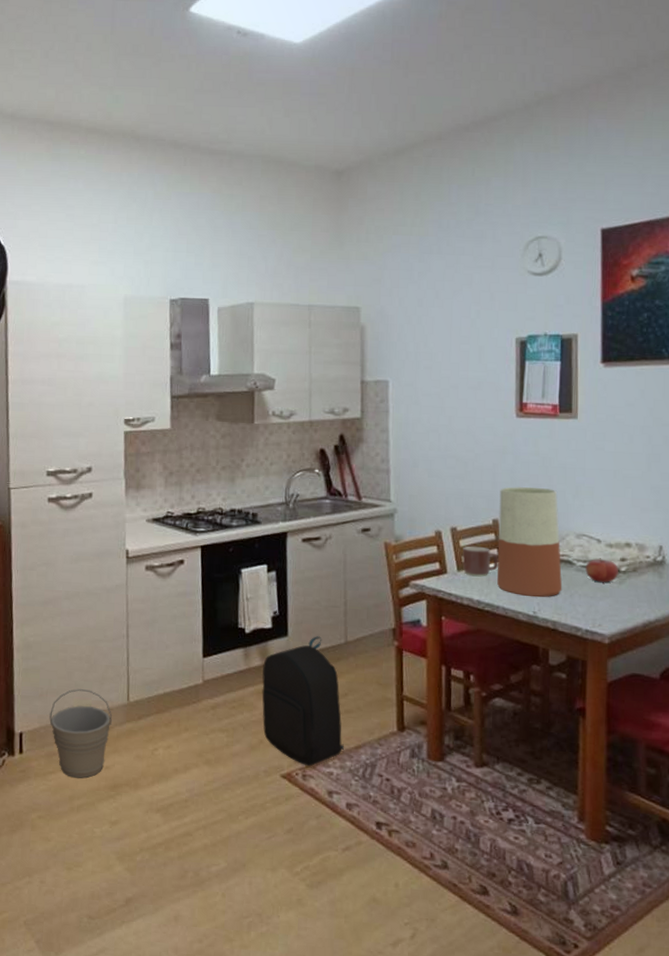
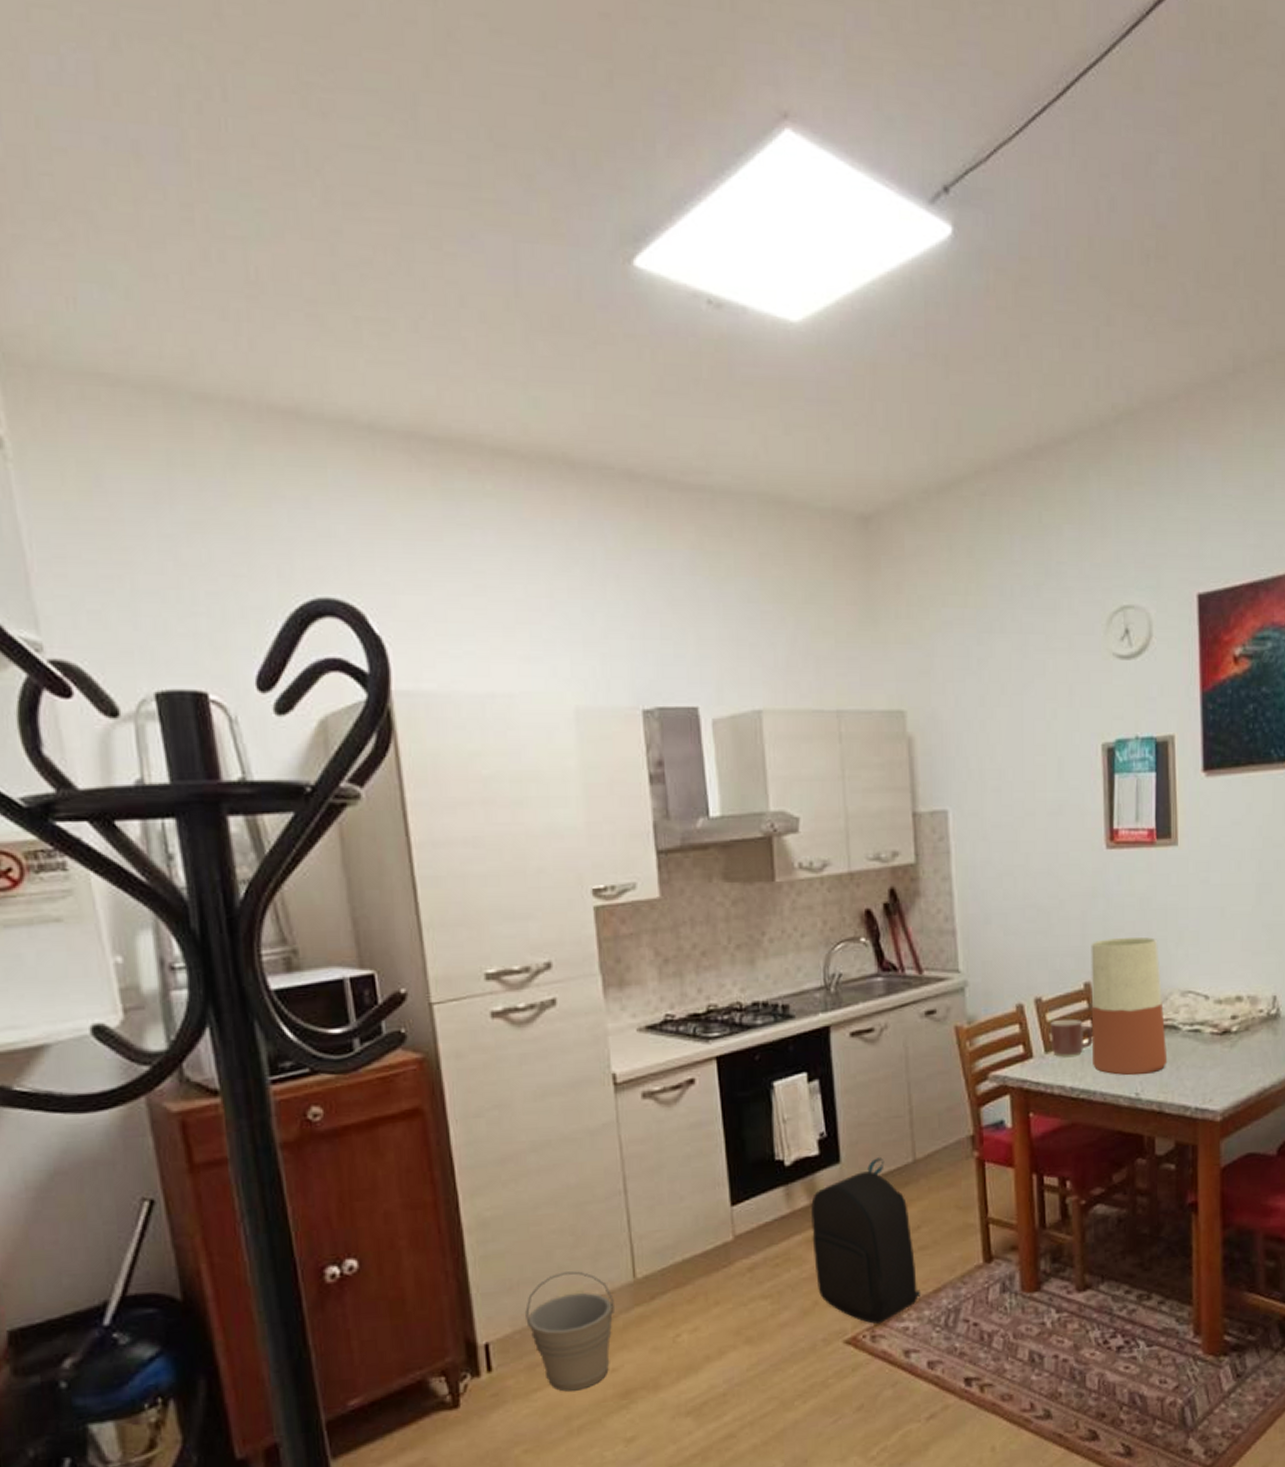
fruit: present [585,558,618,583] -> none [1193,1018,1229,1048]

